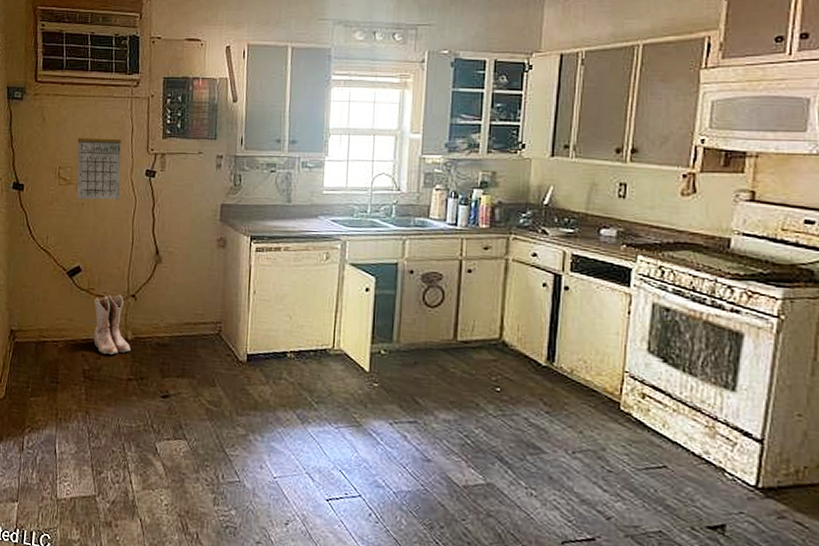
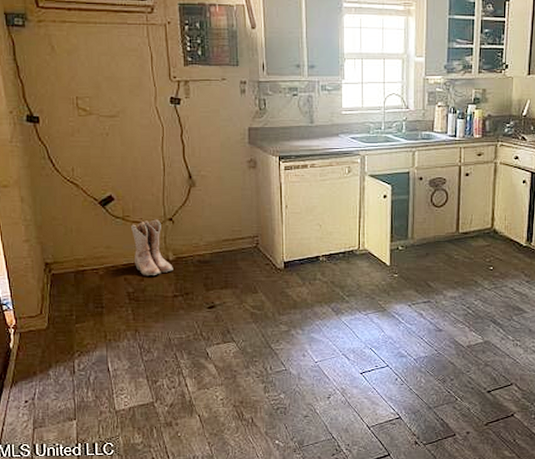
calendar: present [77,130,121,200] -> none [93,59,146,129]

